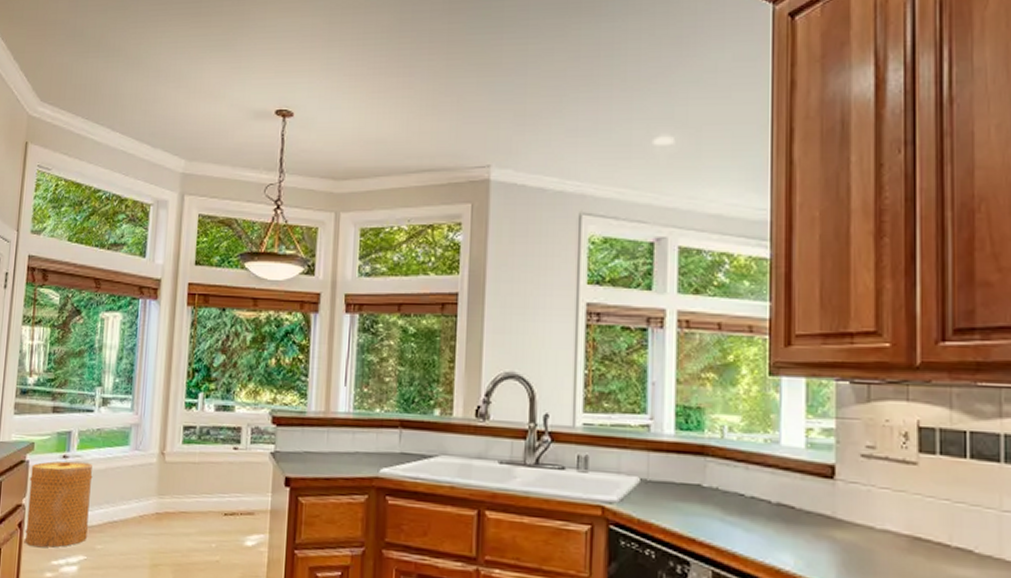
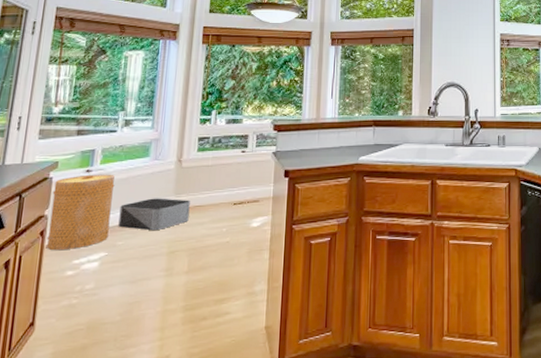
storage bin: none [97,496,175,536] -> present [118,198,190,230]

